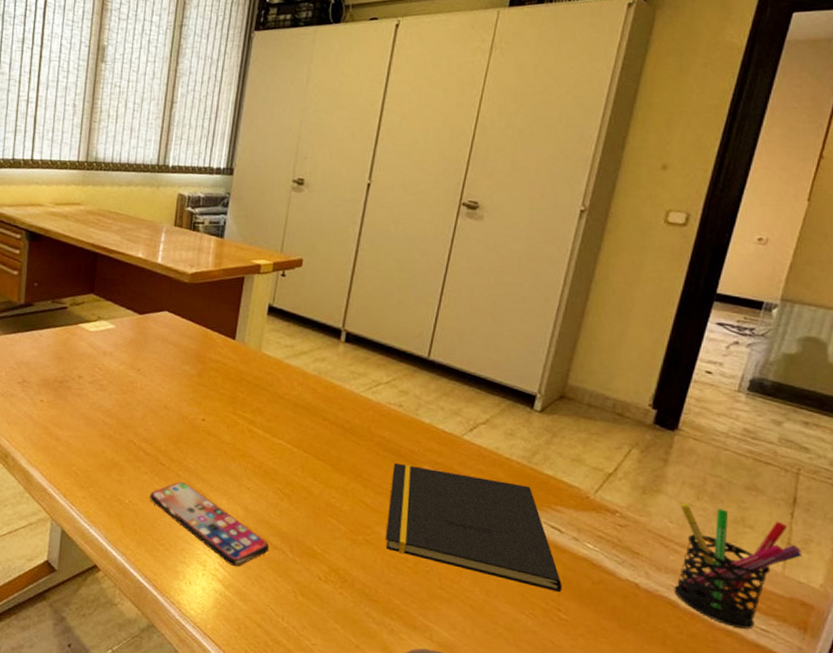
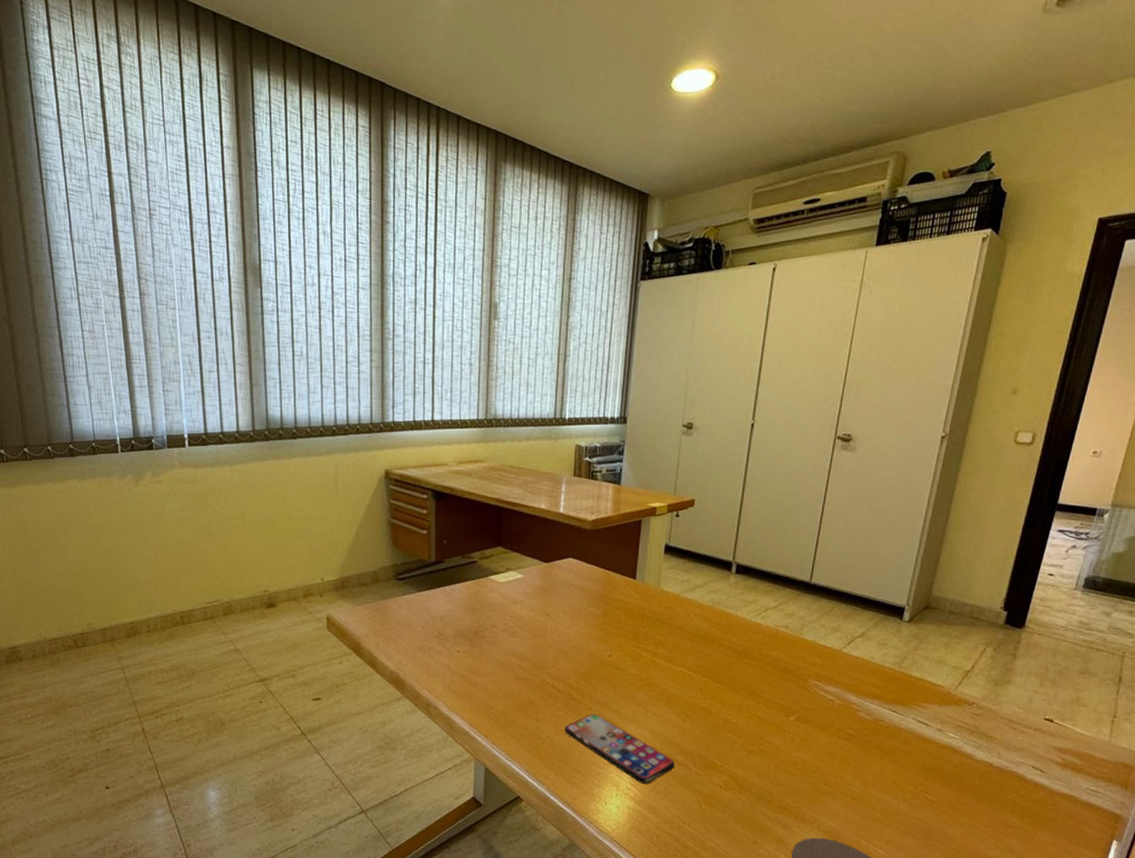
notepad: present [386,462,563,593] -> none [777,678,929,778]
pen holder: present [674,502,803,629] -> none [1021,690,1126,791]

